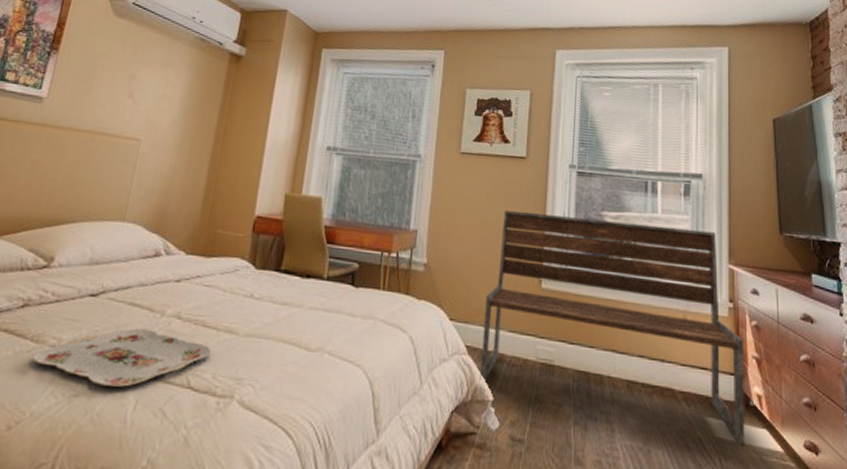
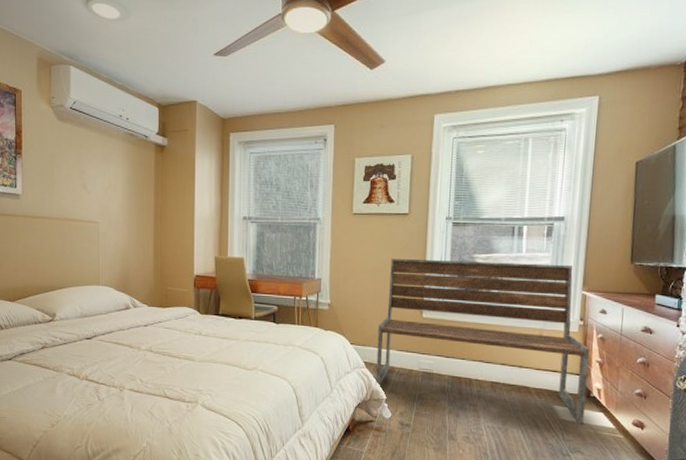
serving tray: present [32,328,211,387] -> none [57,359,177,398]

